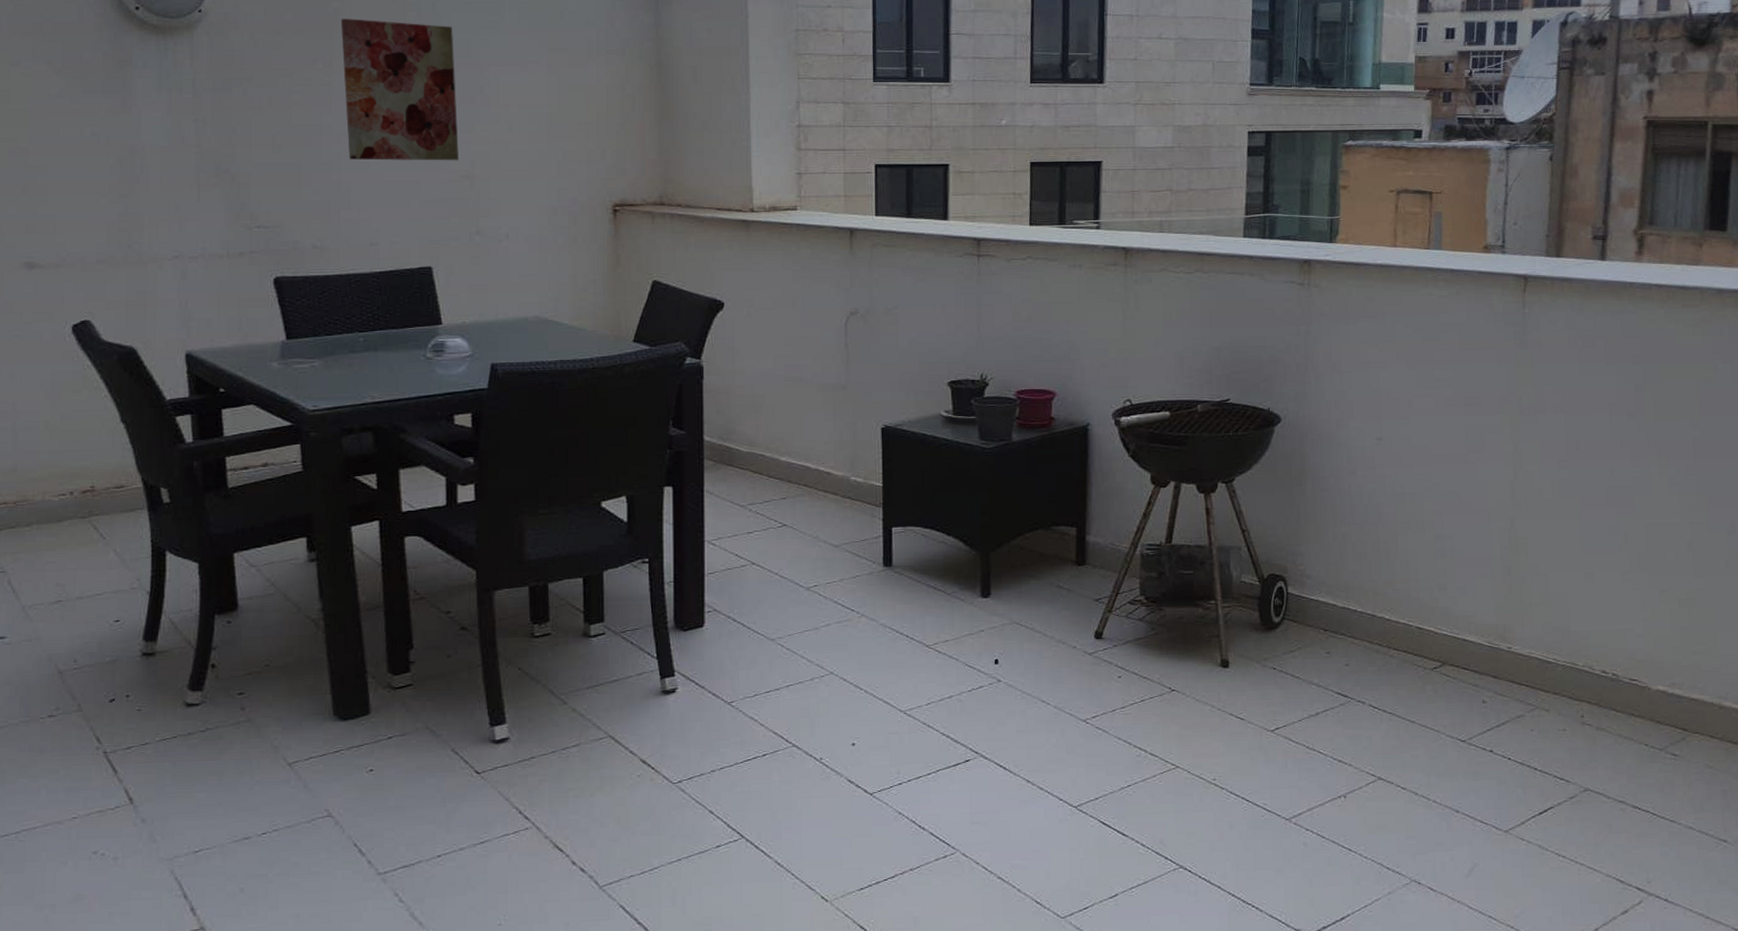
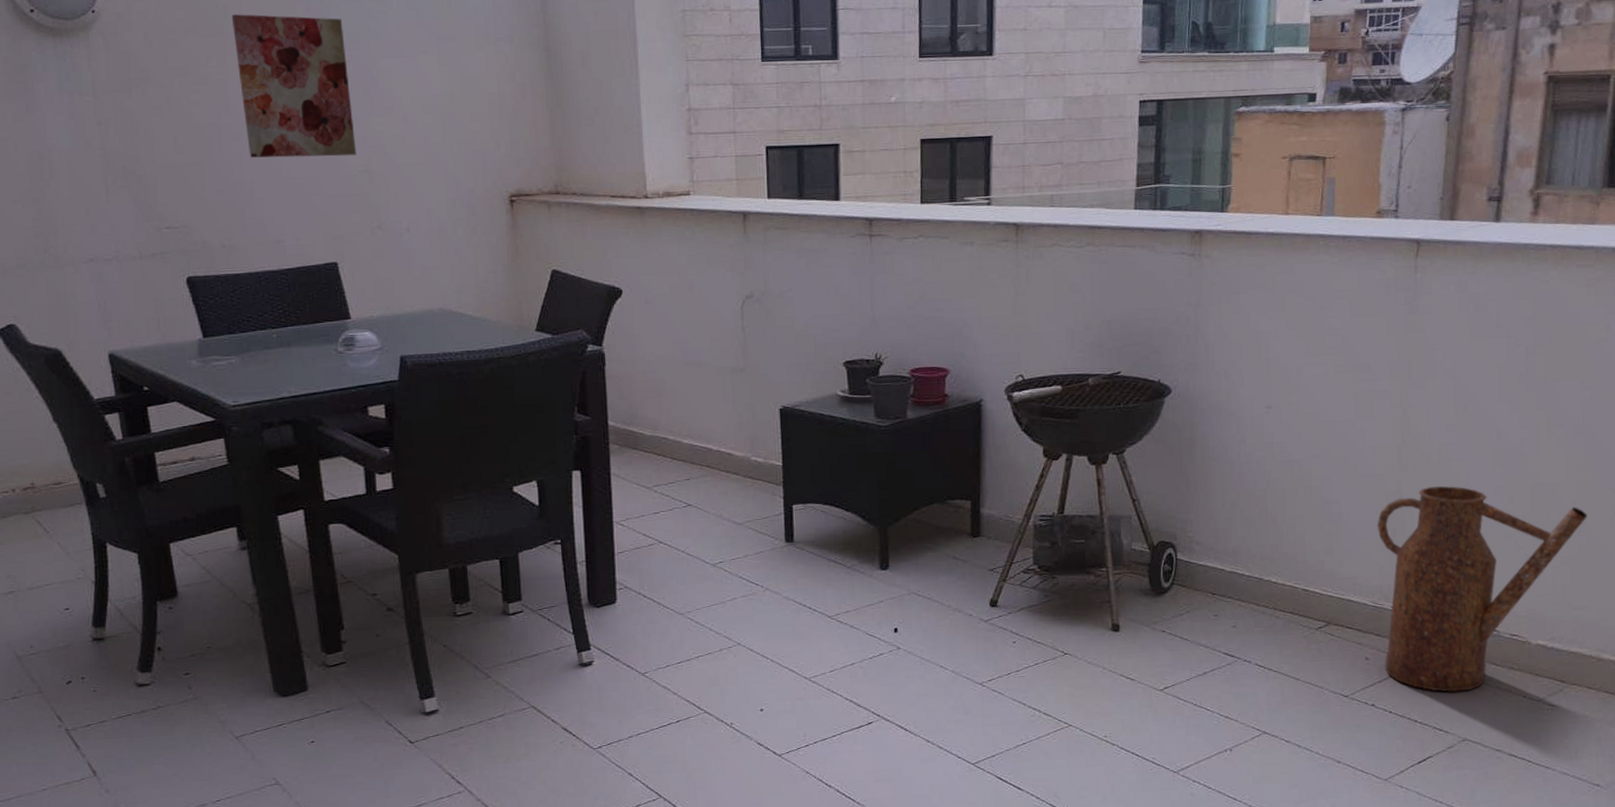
watering can: none [1491,523,1703,739] -> present [1377,485,1587,692]

